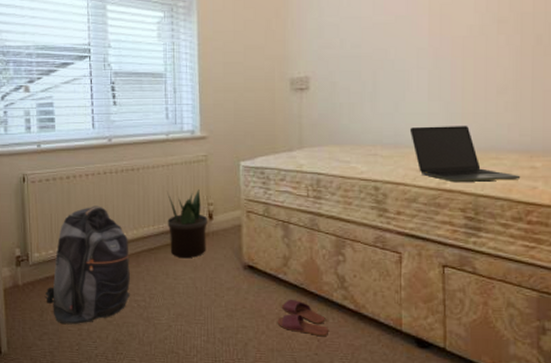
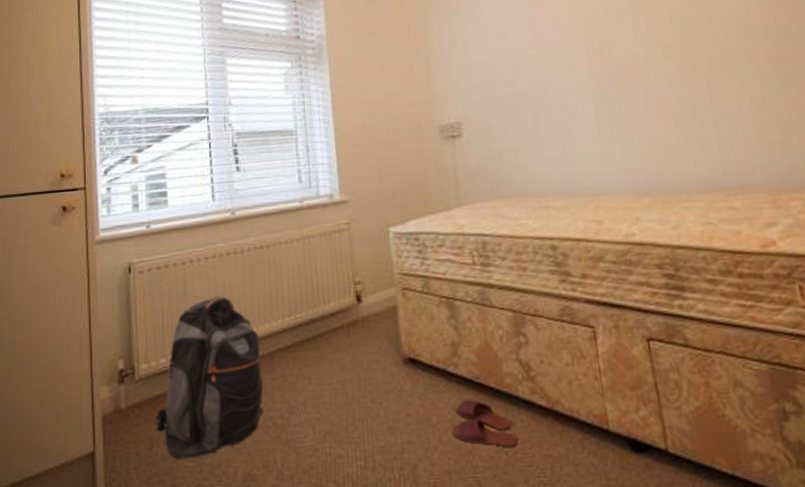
planter: present [167,189,207,258] -> none [304,265,356,355]
laptop: present [409,126,521,183] -> none [582,165,721,234]

